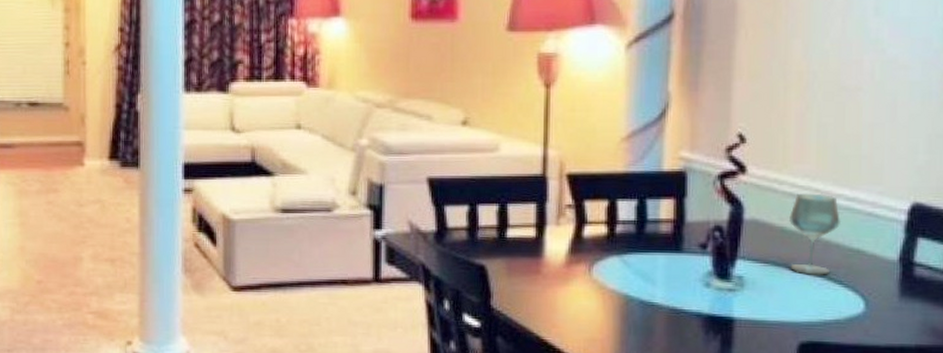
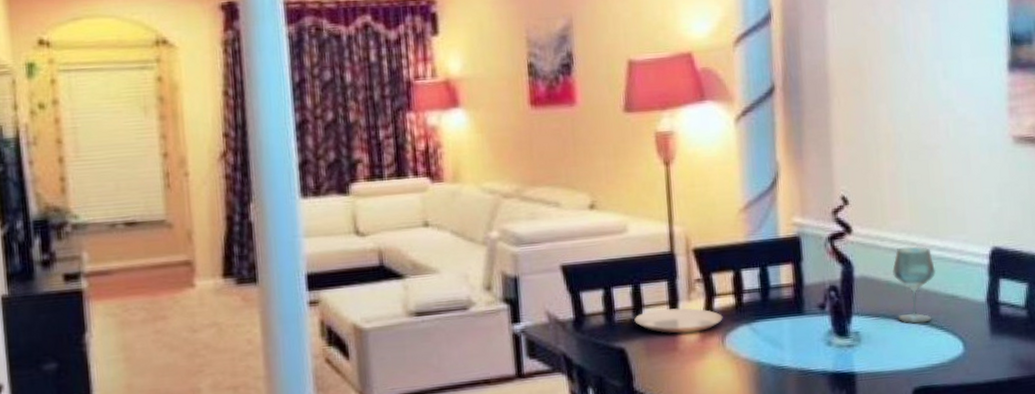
plate: none [498,231,592,257] -> present [634,308,723,334]

